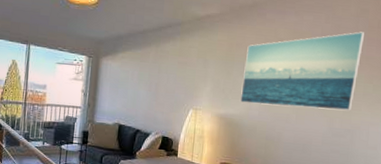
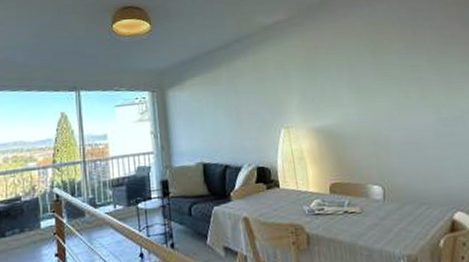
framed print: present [240,31,365,111] -> none [326,11,455,110]

